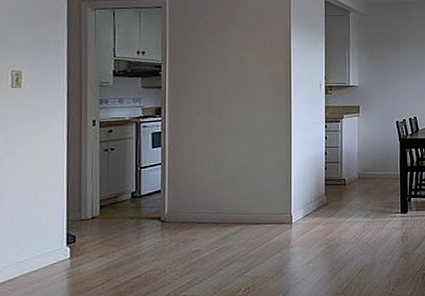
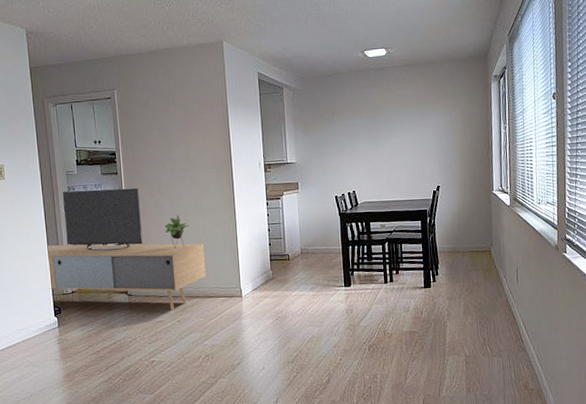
media console: none [63,103,253,239] -> present [48,187,206,311]

